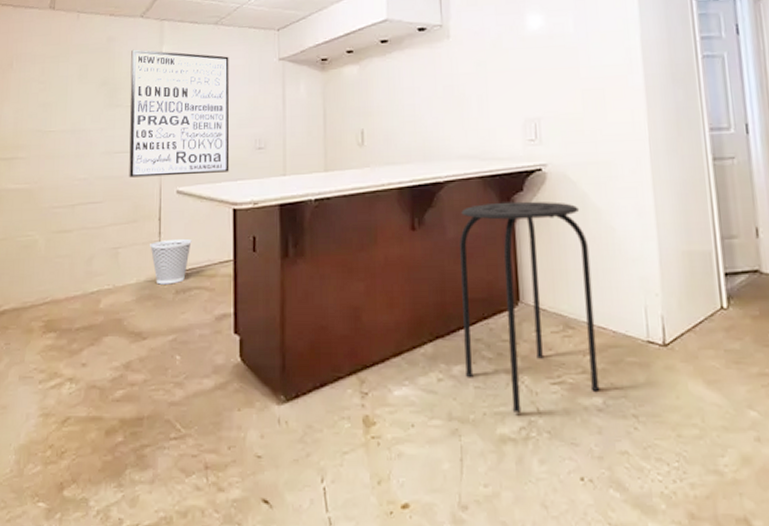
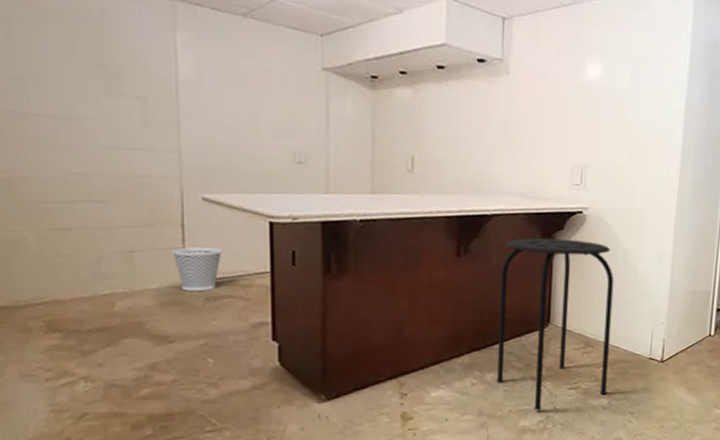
wall art: present [129,49,230,178] -> none [134,29,265,184]

